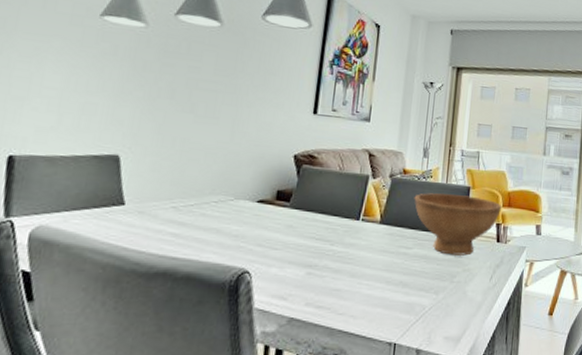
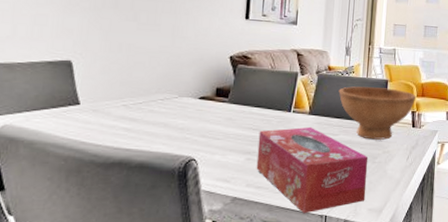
tissue box: none [317,238,446,340] -> present [256,126,369,214]

